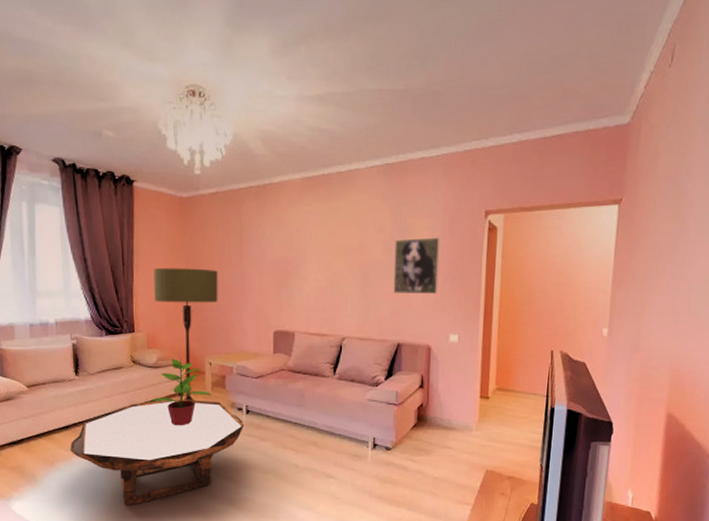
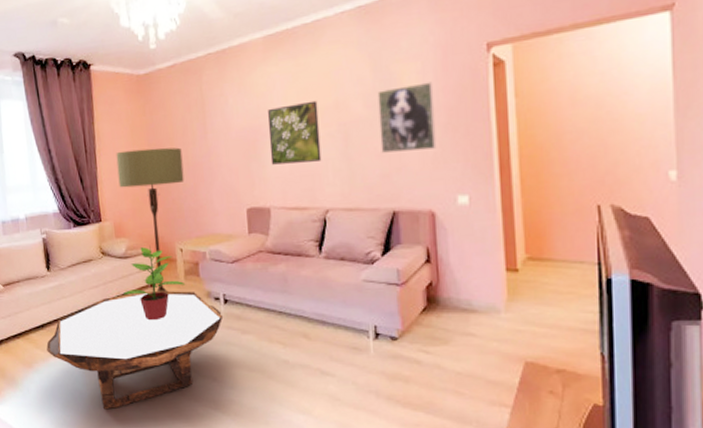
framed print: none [299,241,344,295] -> present [267,100,322,165]

